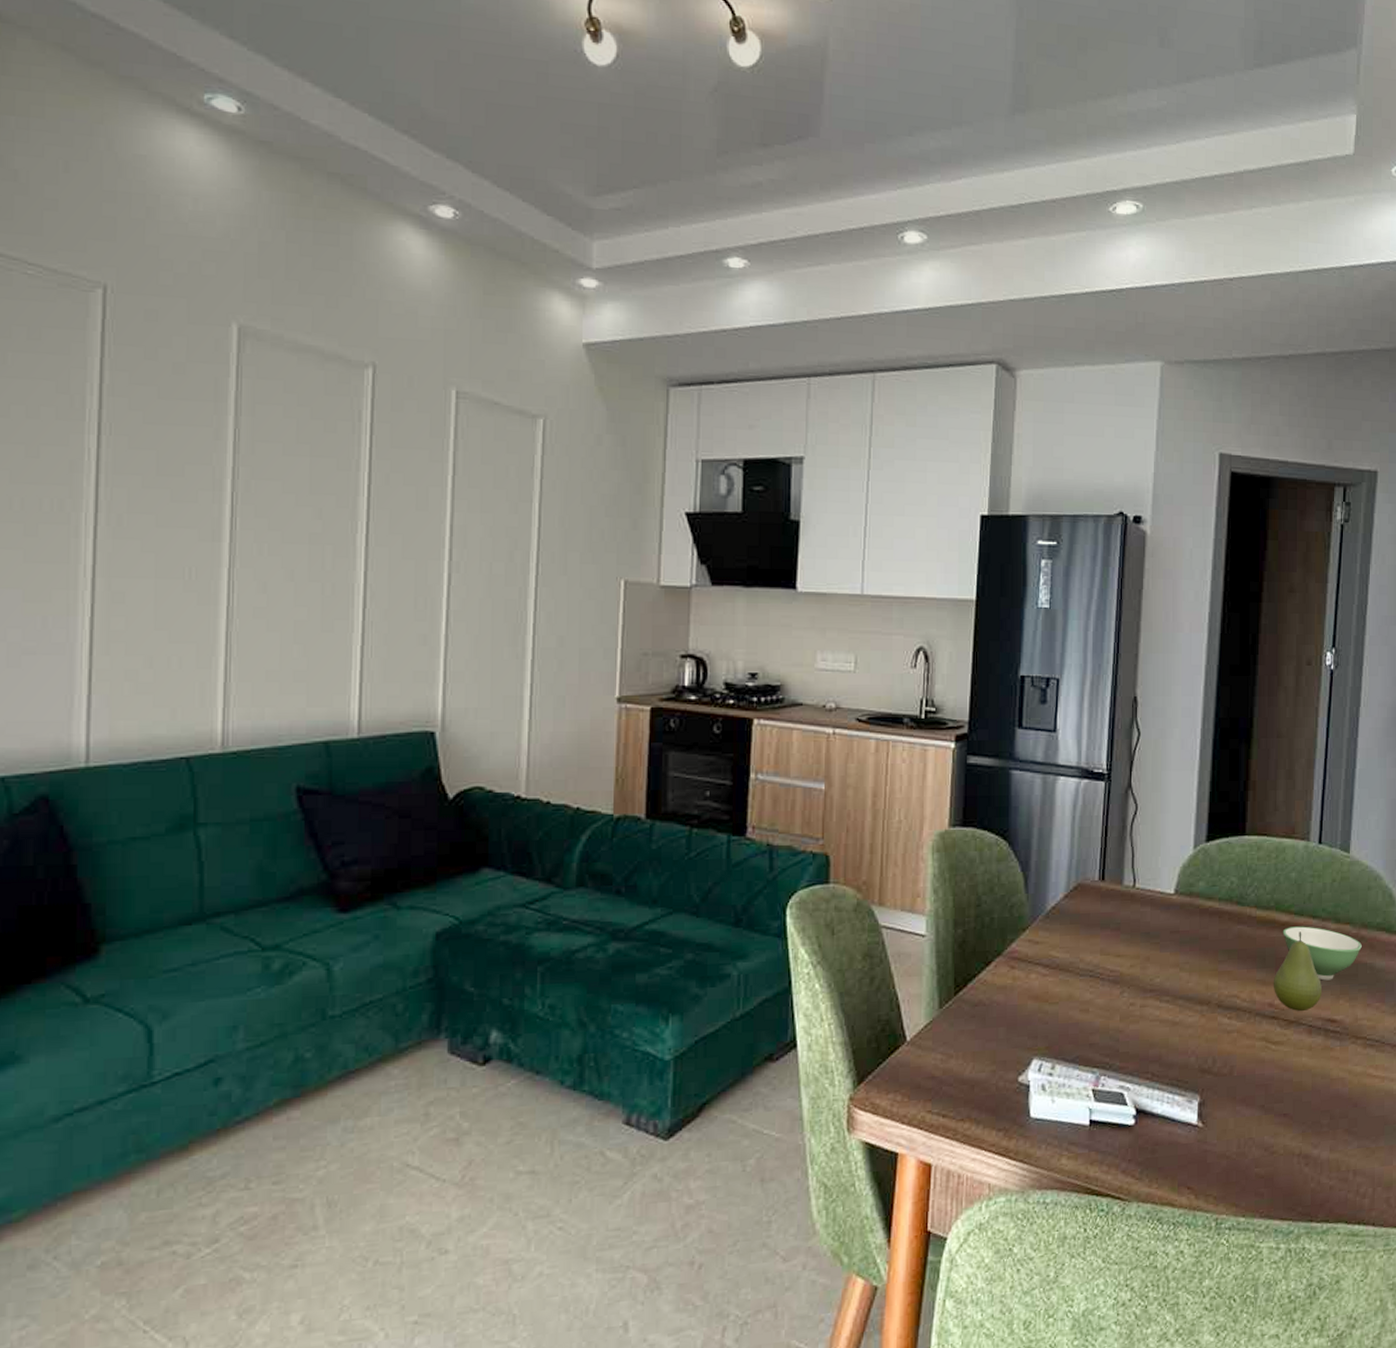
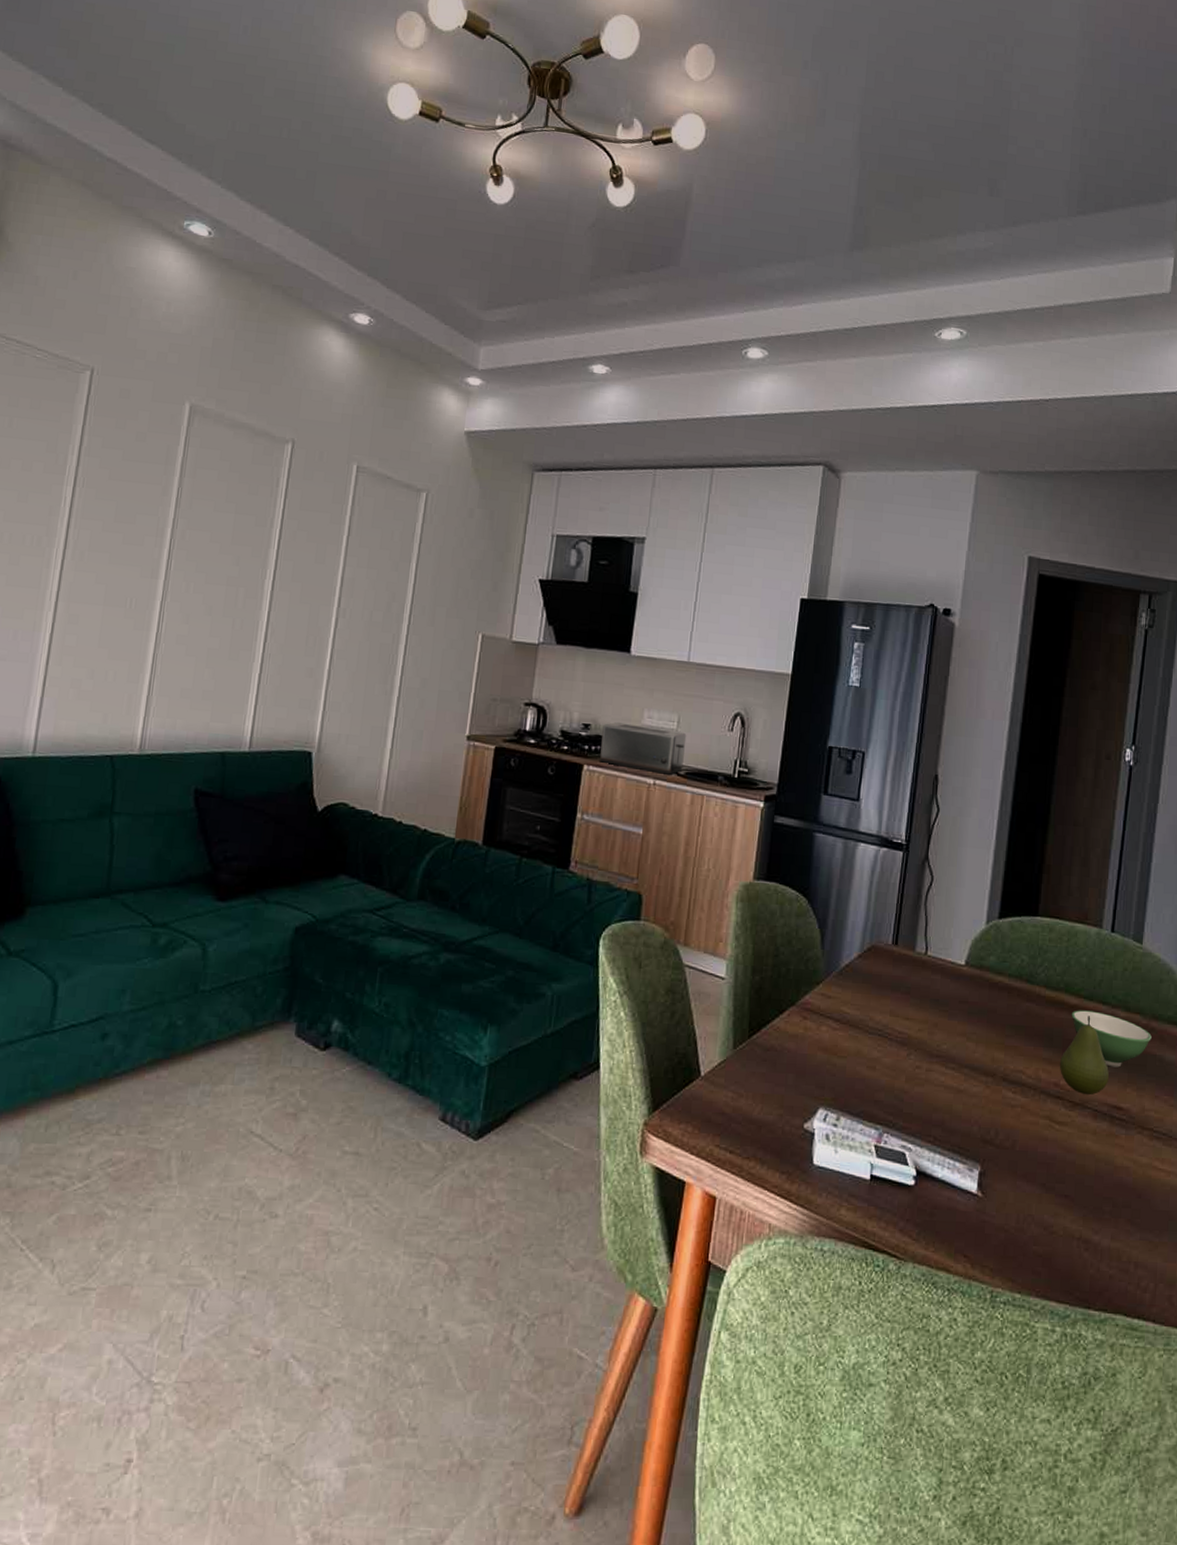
toaster: none [770,669,866,722] -> present [599,722,687,775]

